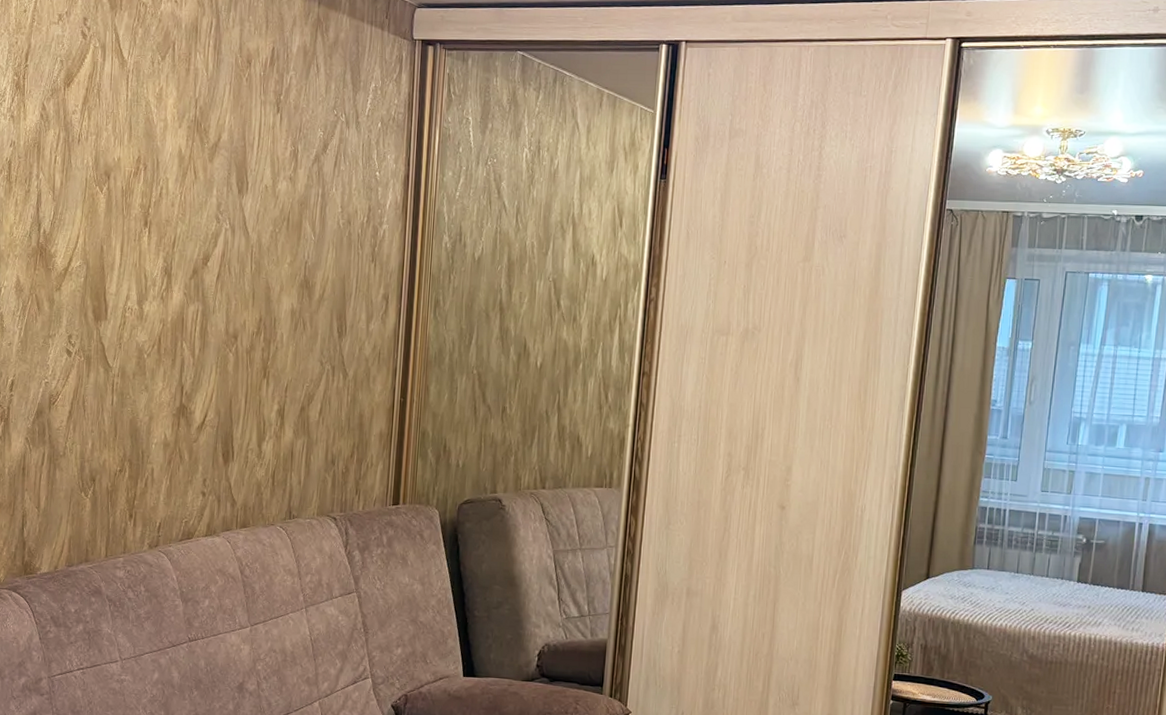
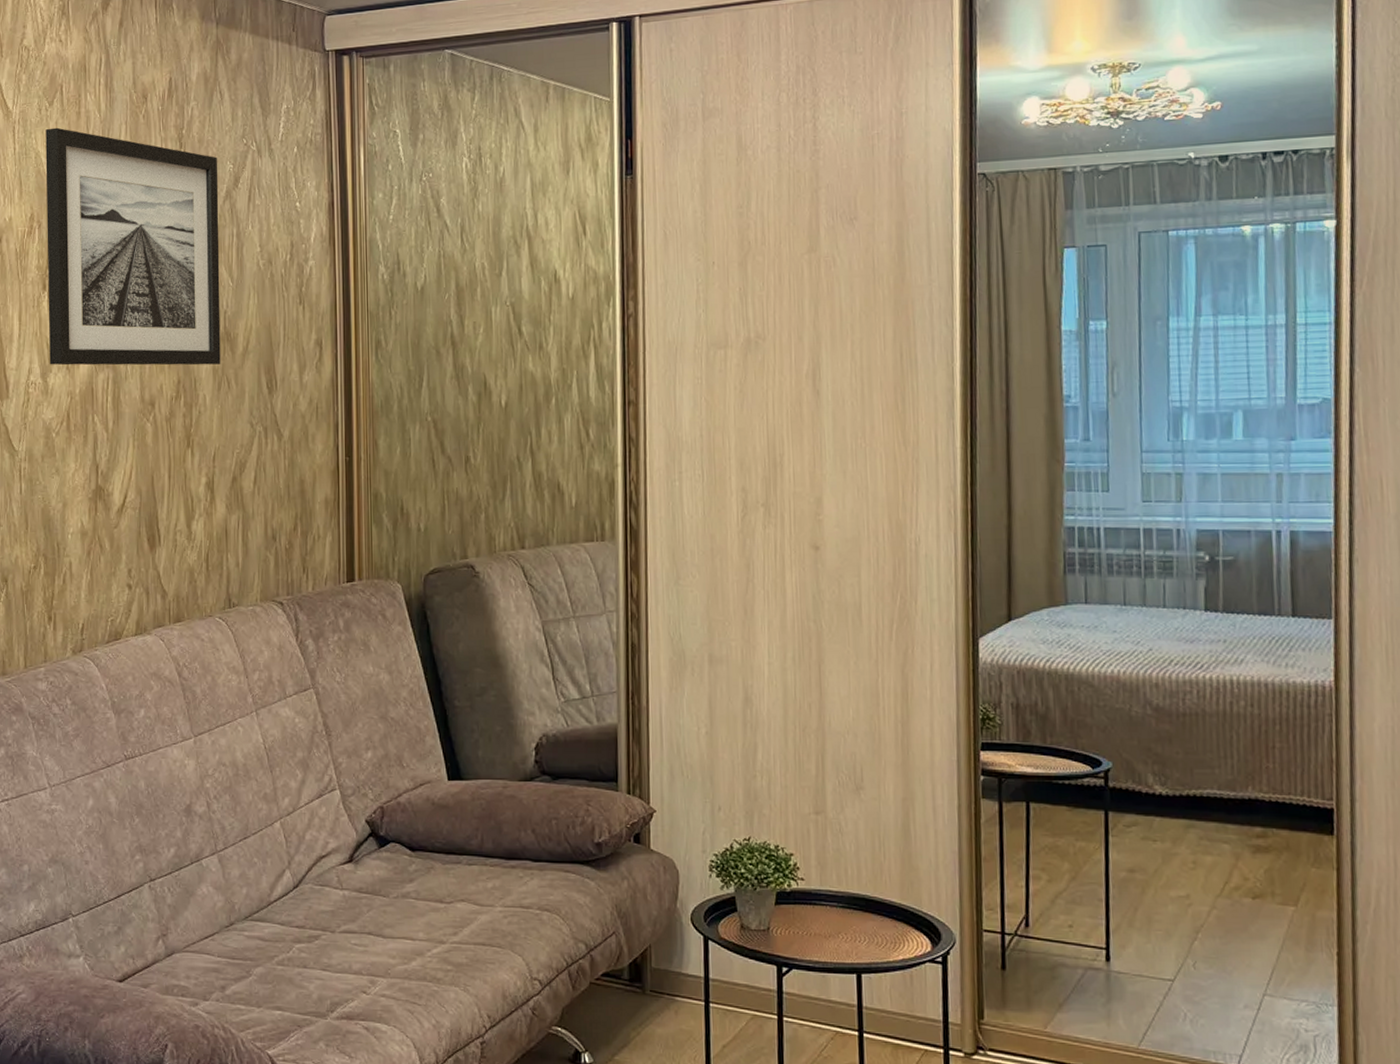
wall art: none [146,80,310,308] -> present [45,127,221,366]

